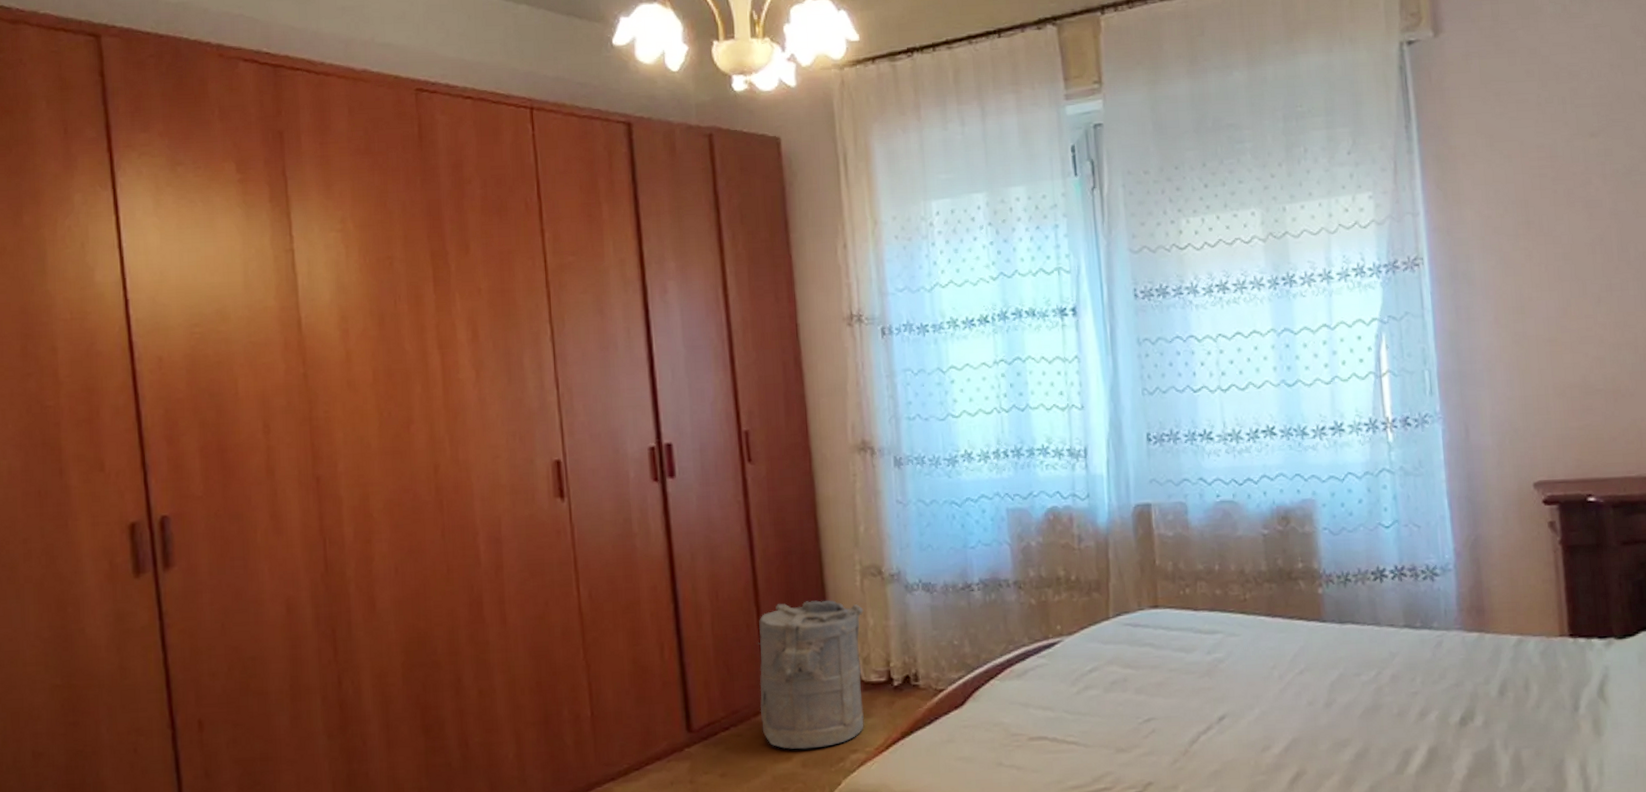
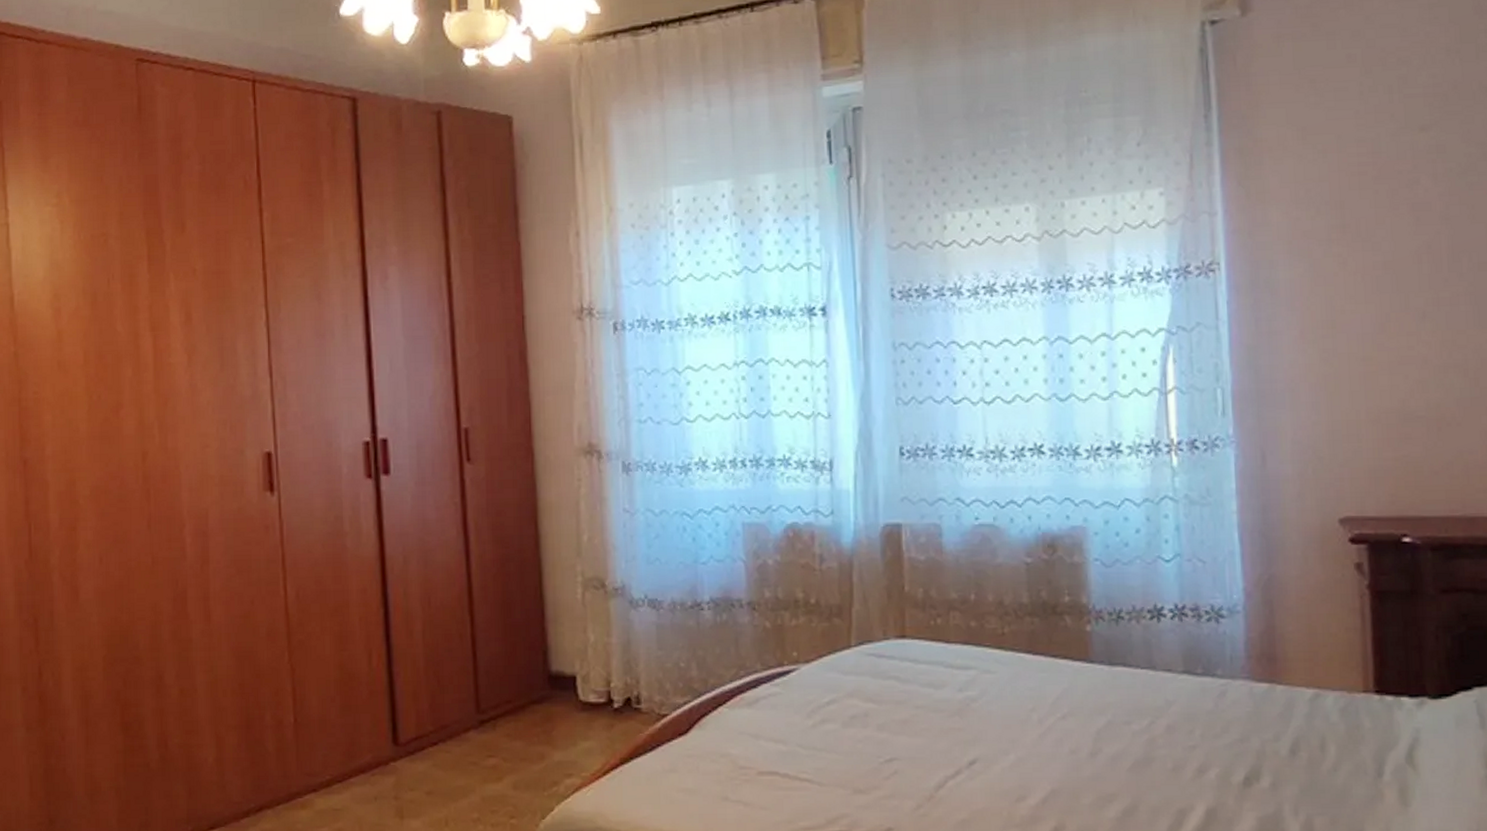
laundry hamper: present [756,600,864,750] -> none [469,612,584,771]

